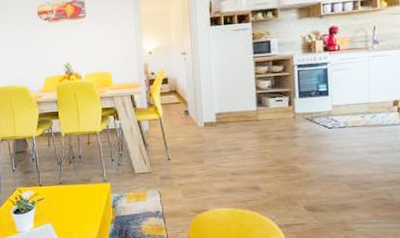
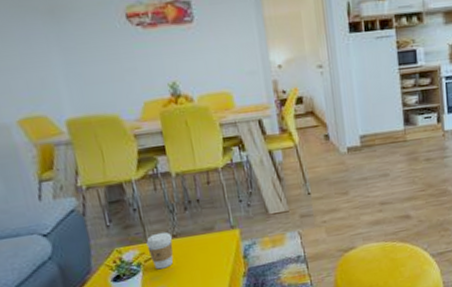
coffee cup: none [39,179,59,209] -> present [146,231,173,270]

